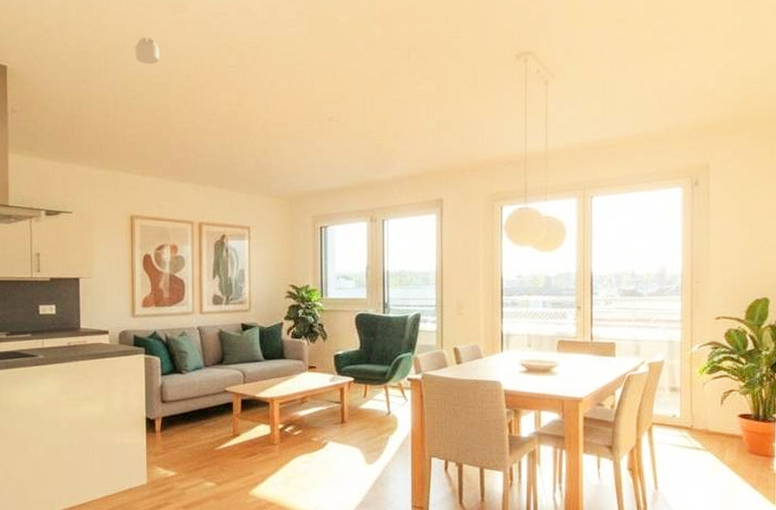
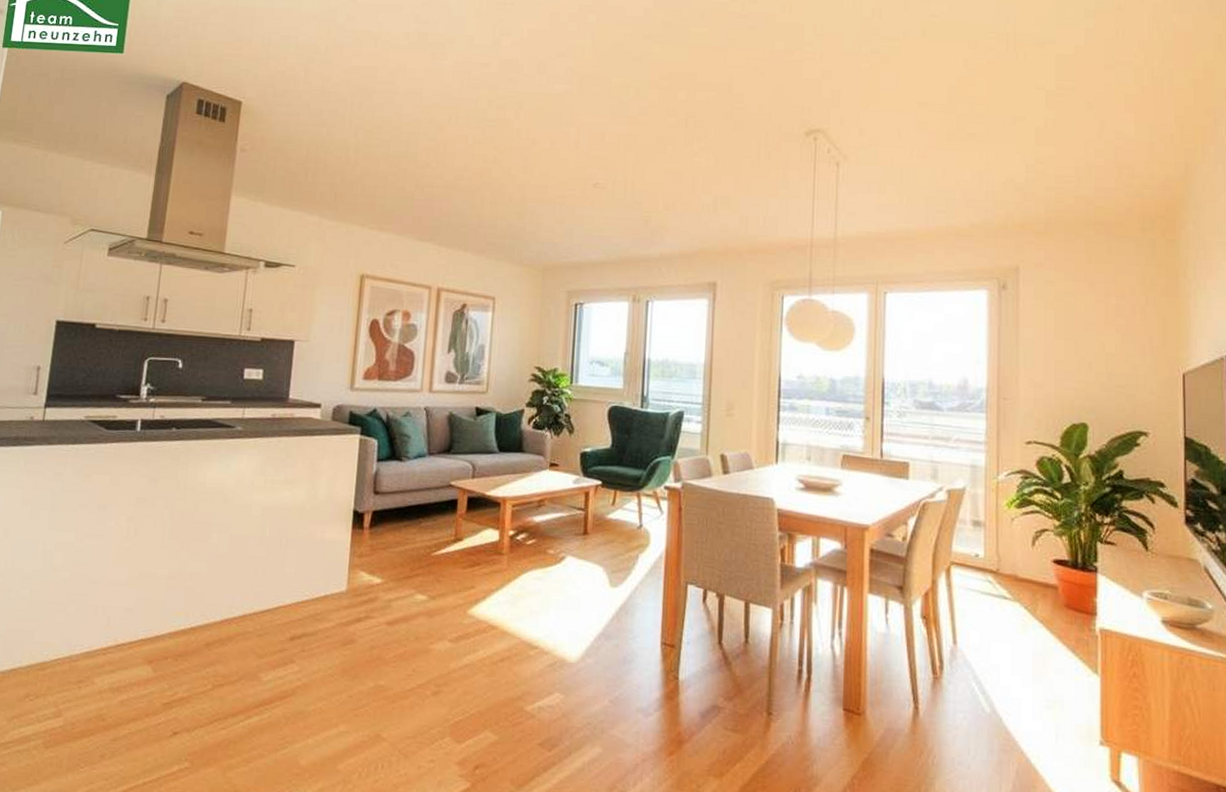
smoke detector: present [135,37,159,65] -> none [385,82,412,112]

